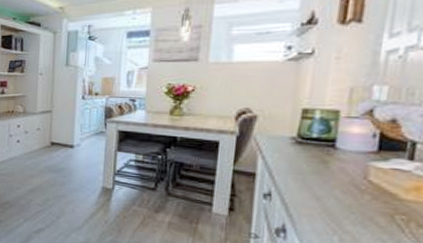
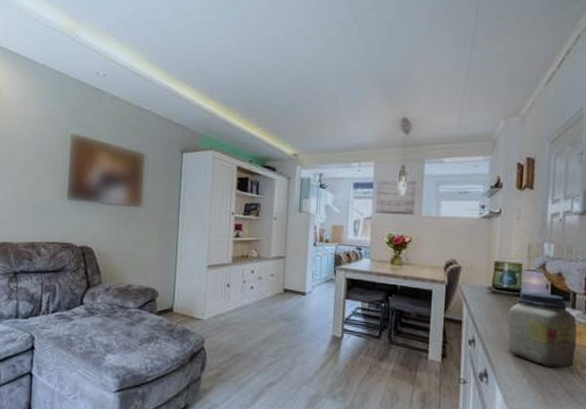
jar: none [314,141,415,226] -> present [507,291,577,368]

